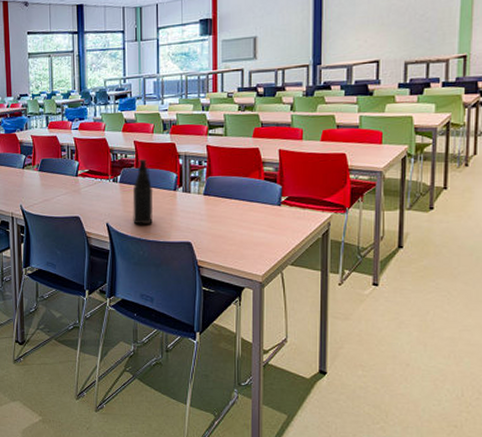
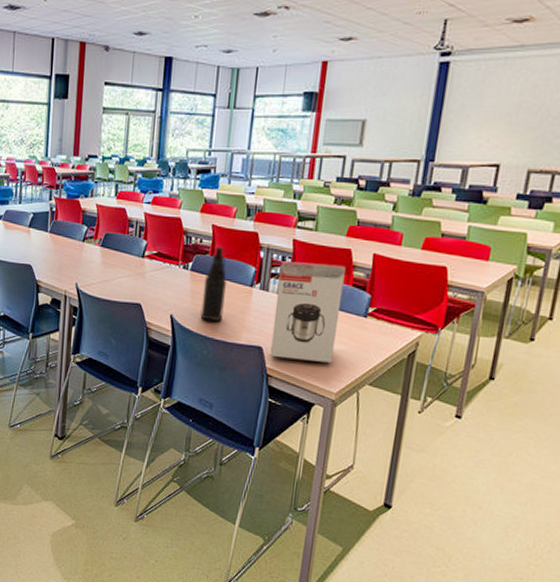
lunch box: none [198,162,256,250] -> present [270,261,346,363]

